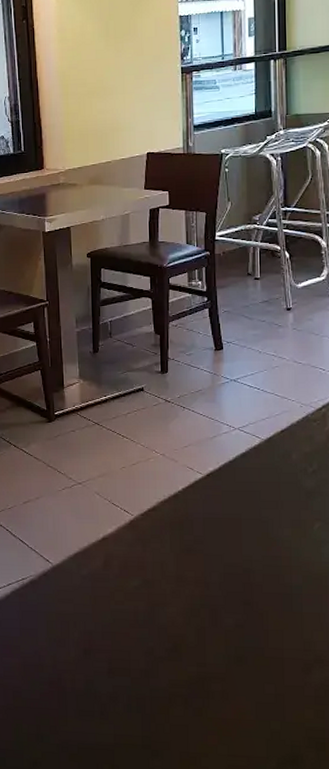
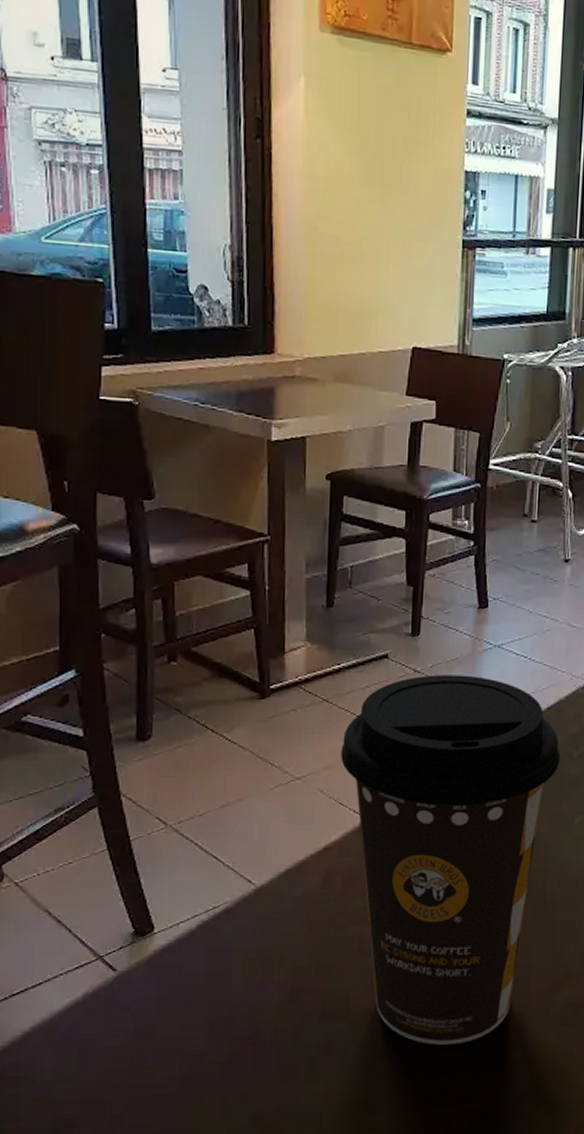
coffee cup: none [111,404,296,709] -> present [341,675,561,1046]

